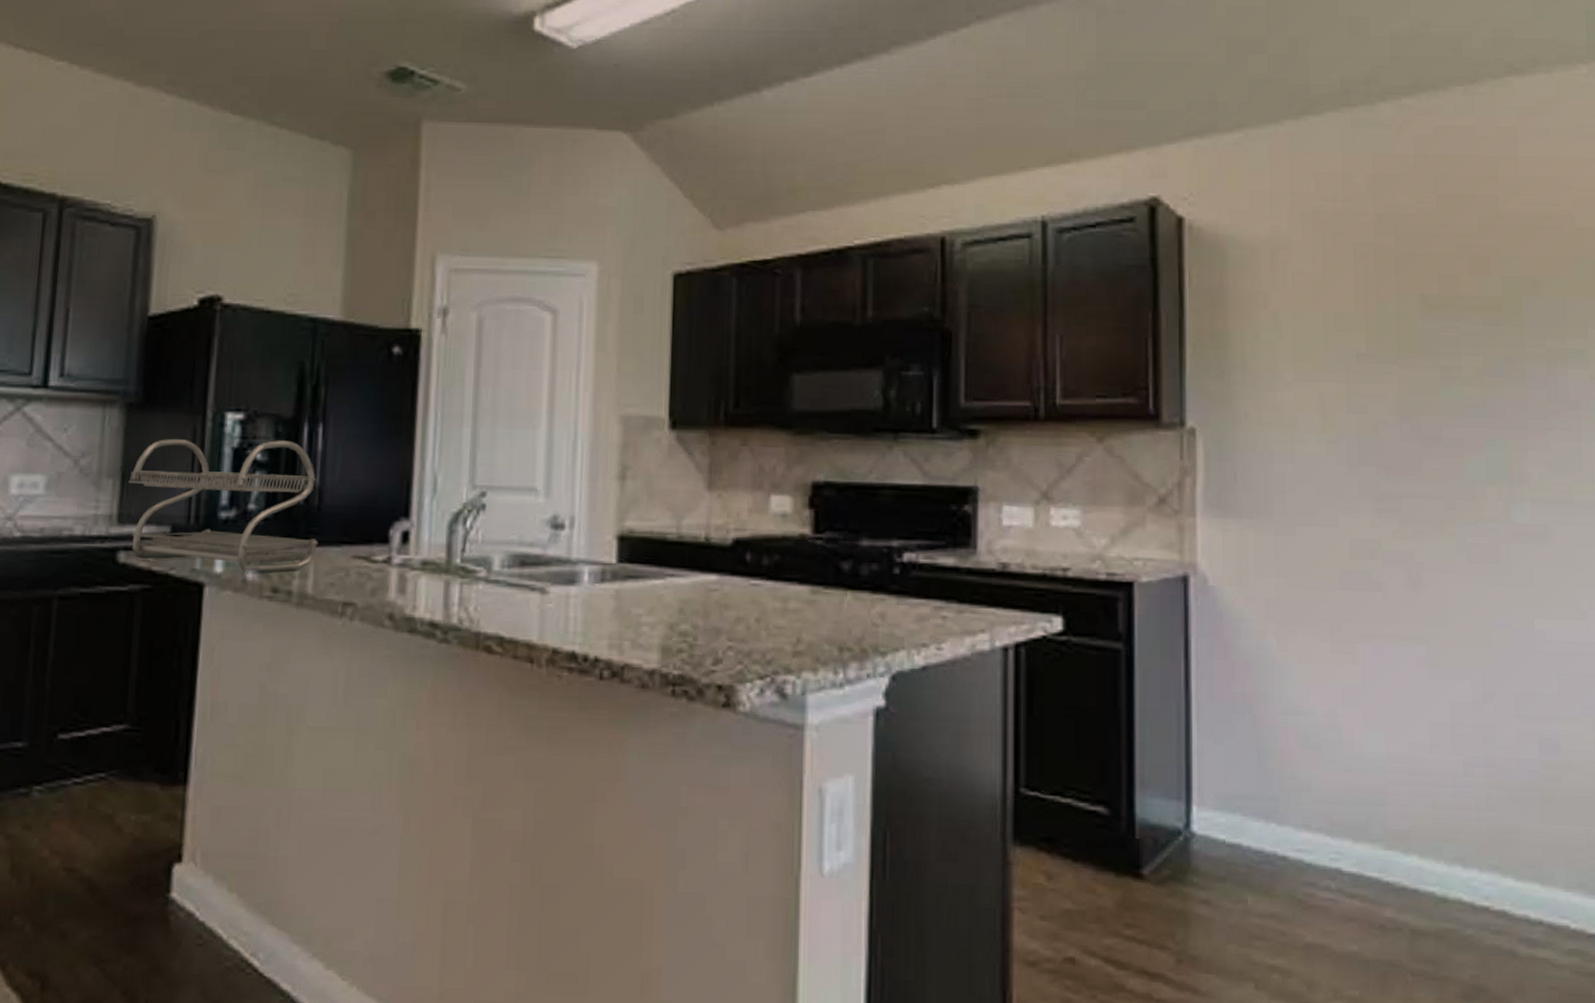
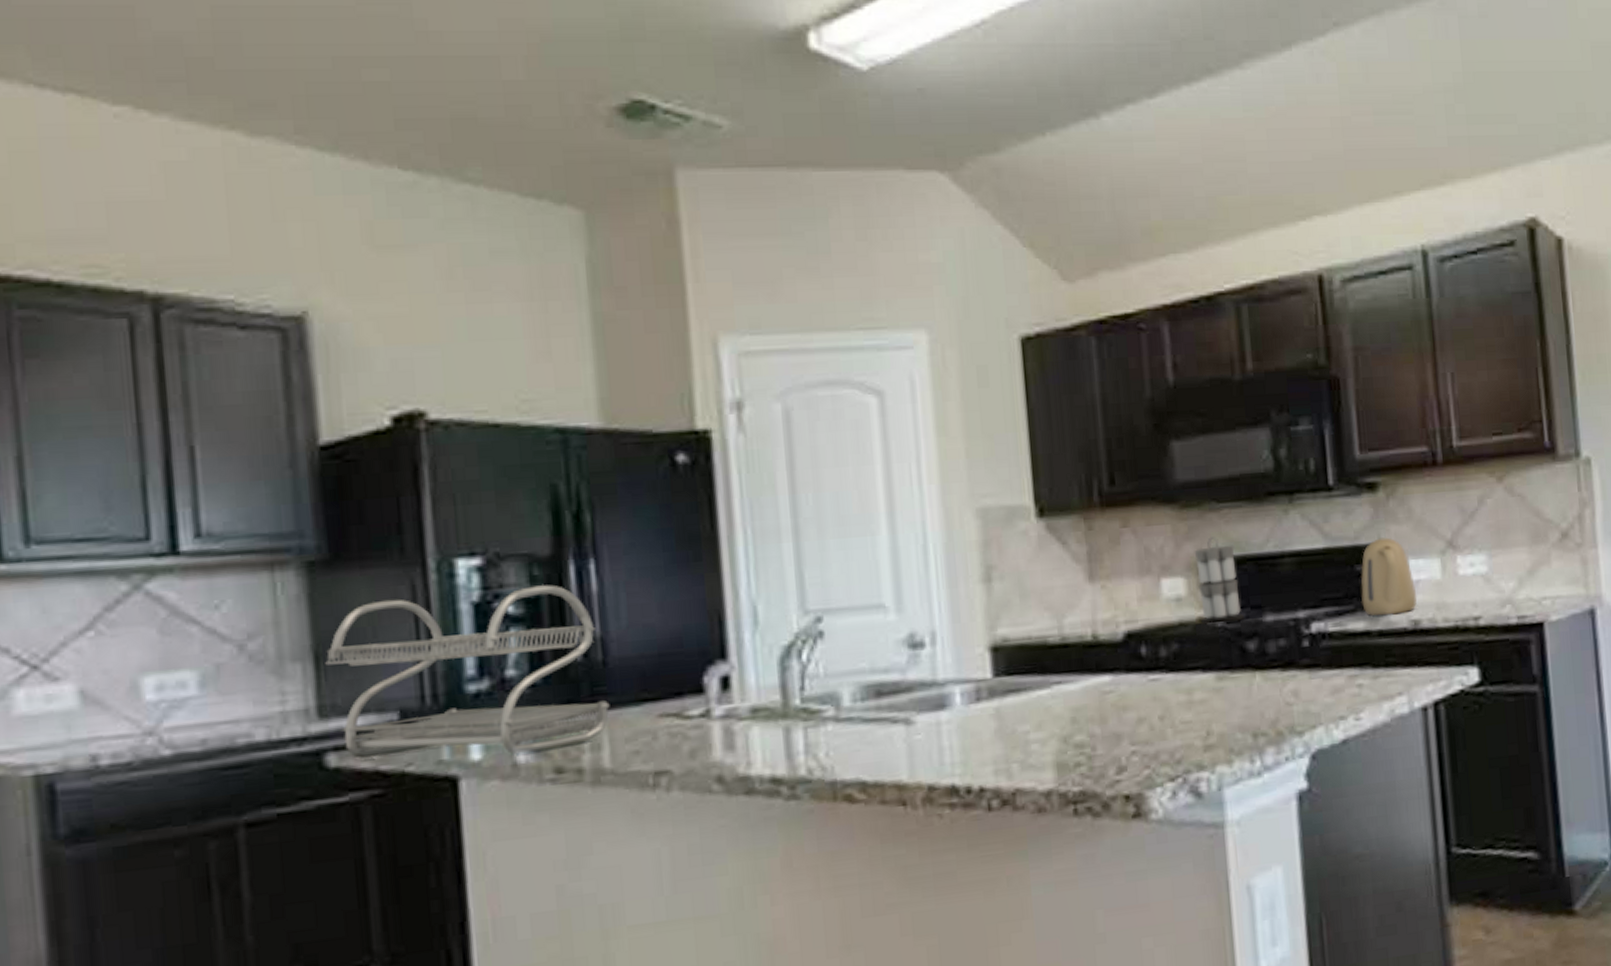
spice rack: none [802,463,842,543] -> present [1194,536,1244,626]
kettle: none [952,482,1008,556] -> present [1360,537,1417,616]

